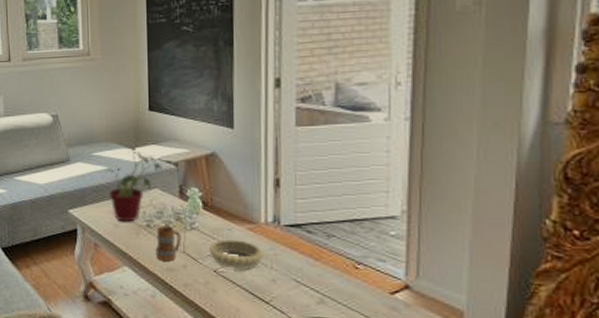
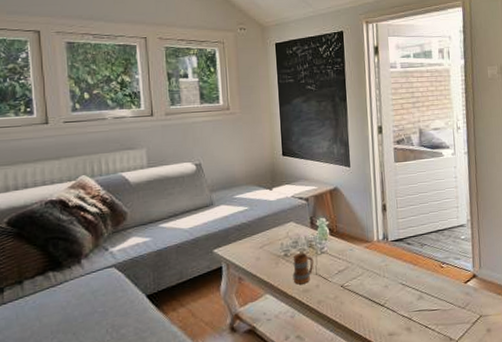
potted plant: present [105,148,162,222] -> none [246,188,295,255]
decorative bowl: present [209,239,264,270] -> none [336,257,378,282]

